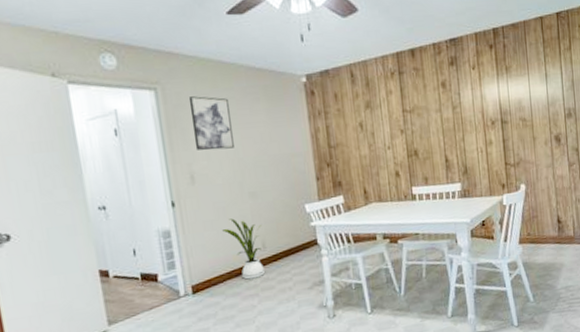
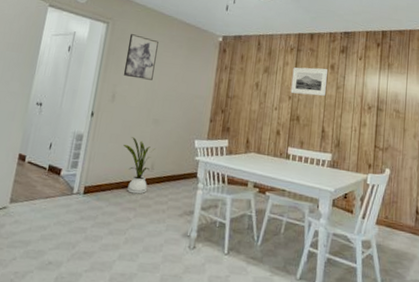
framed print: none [398,89,442,126] -> present [290,67,329,96]

